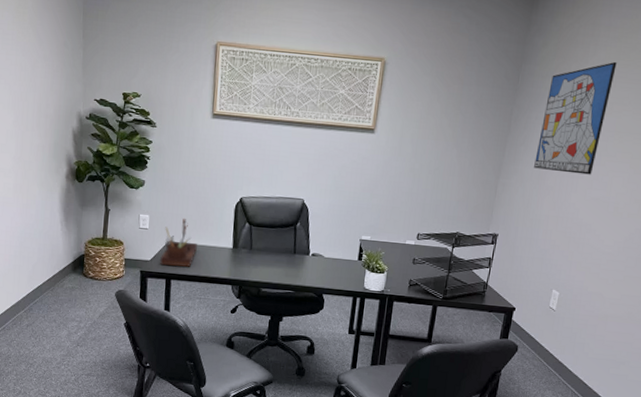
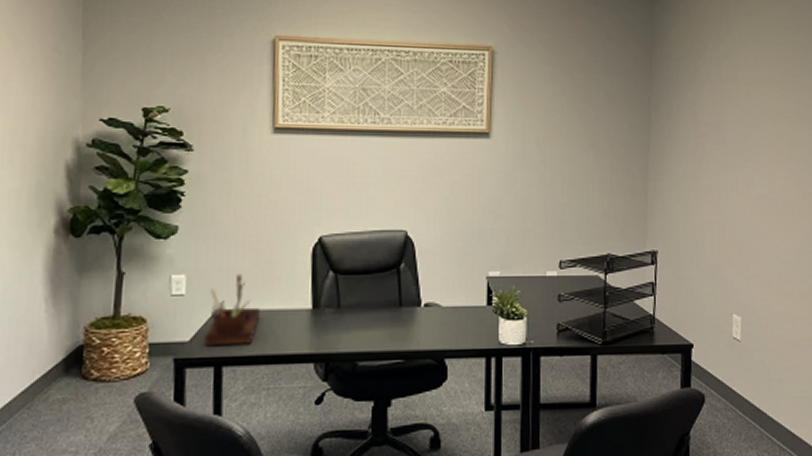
wall art: present [534,61,617,175] -> none [685,38,754,169]

